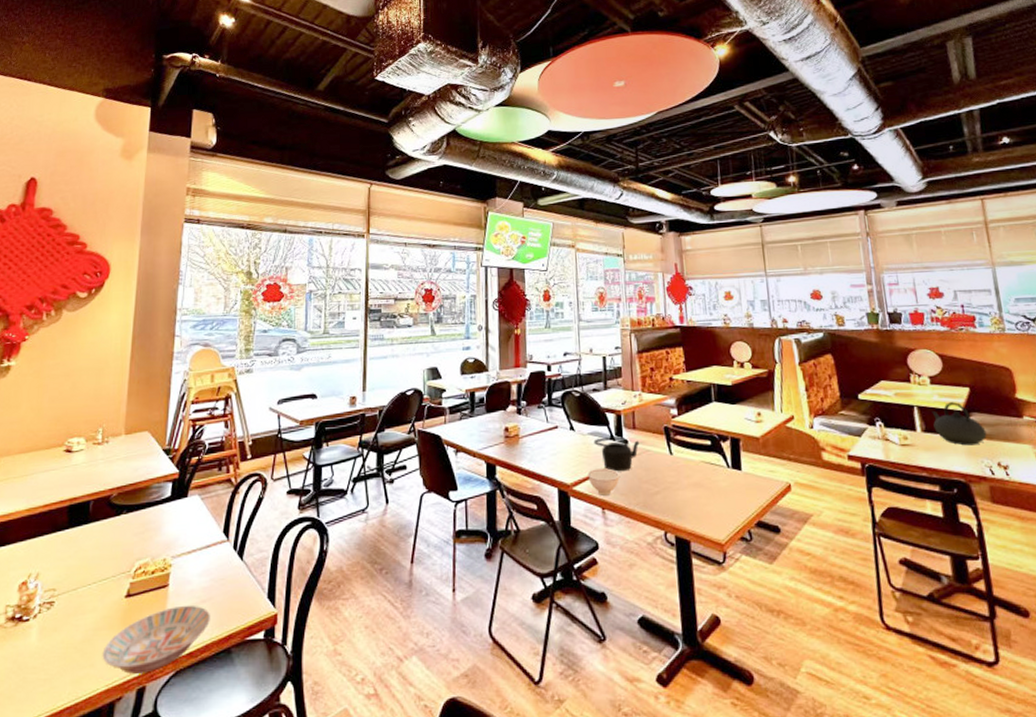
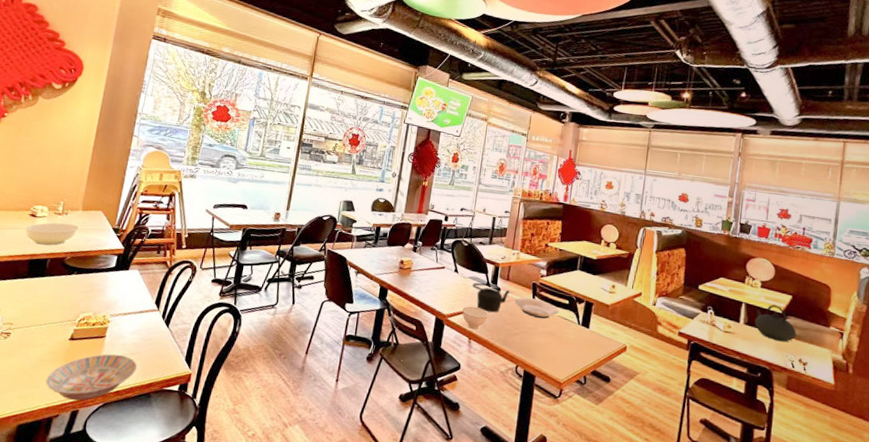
bowl: none [61,453,123,485] -> present [25,222,78,245]
plate: none [647,445,702,468] -> present [514,297,559,319]

